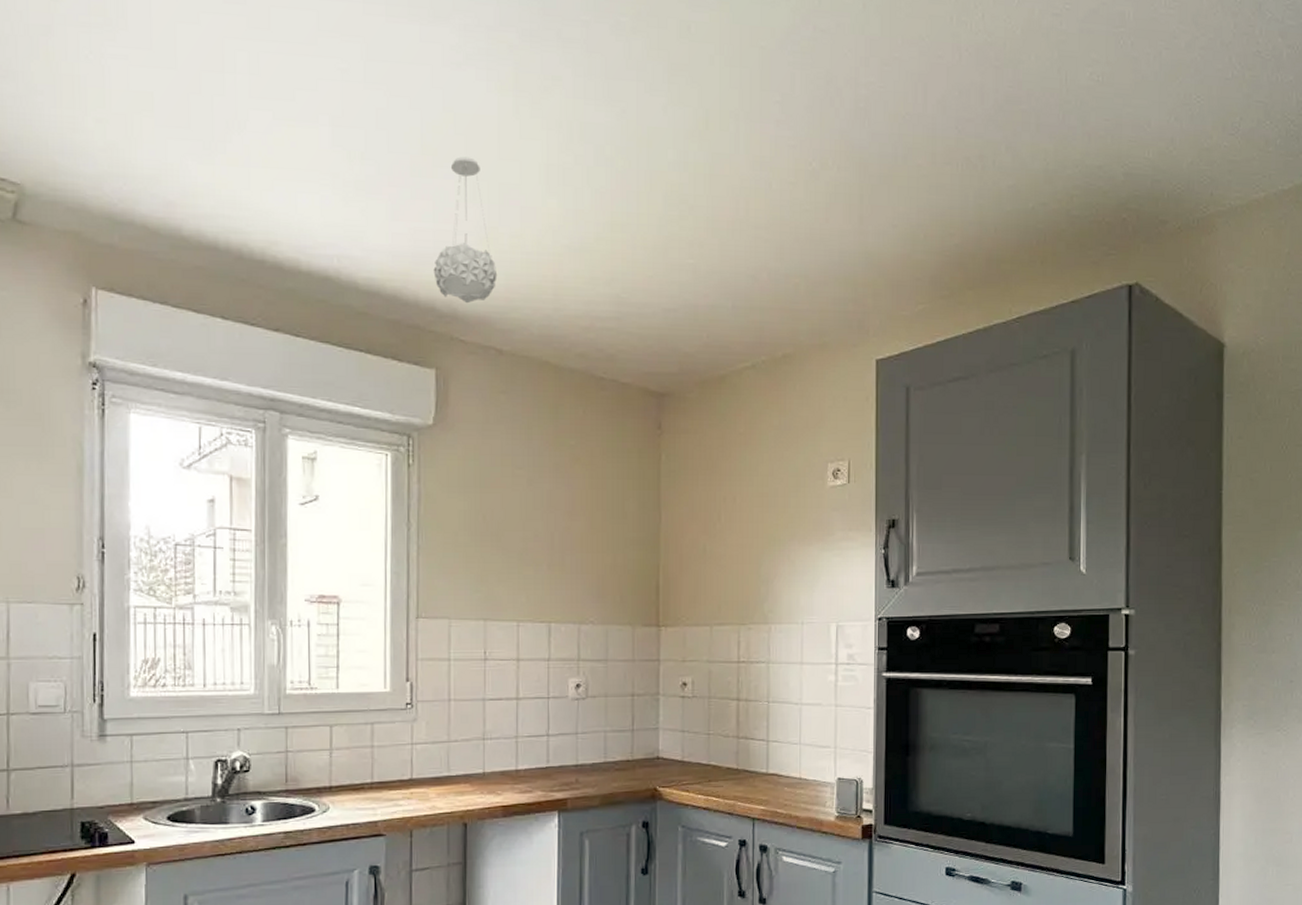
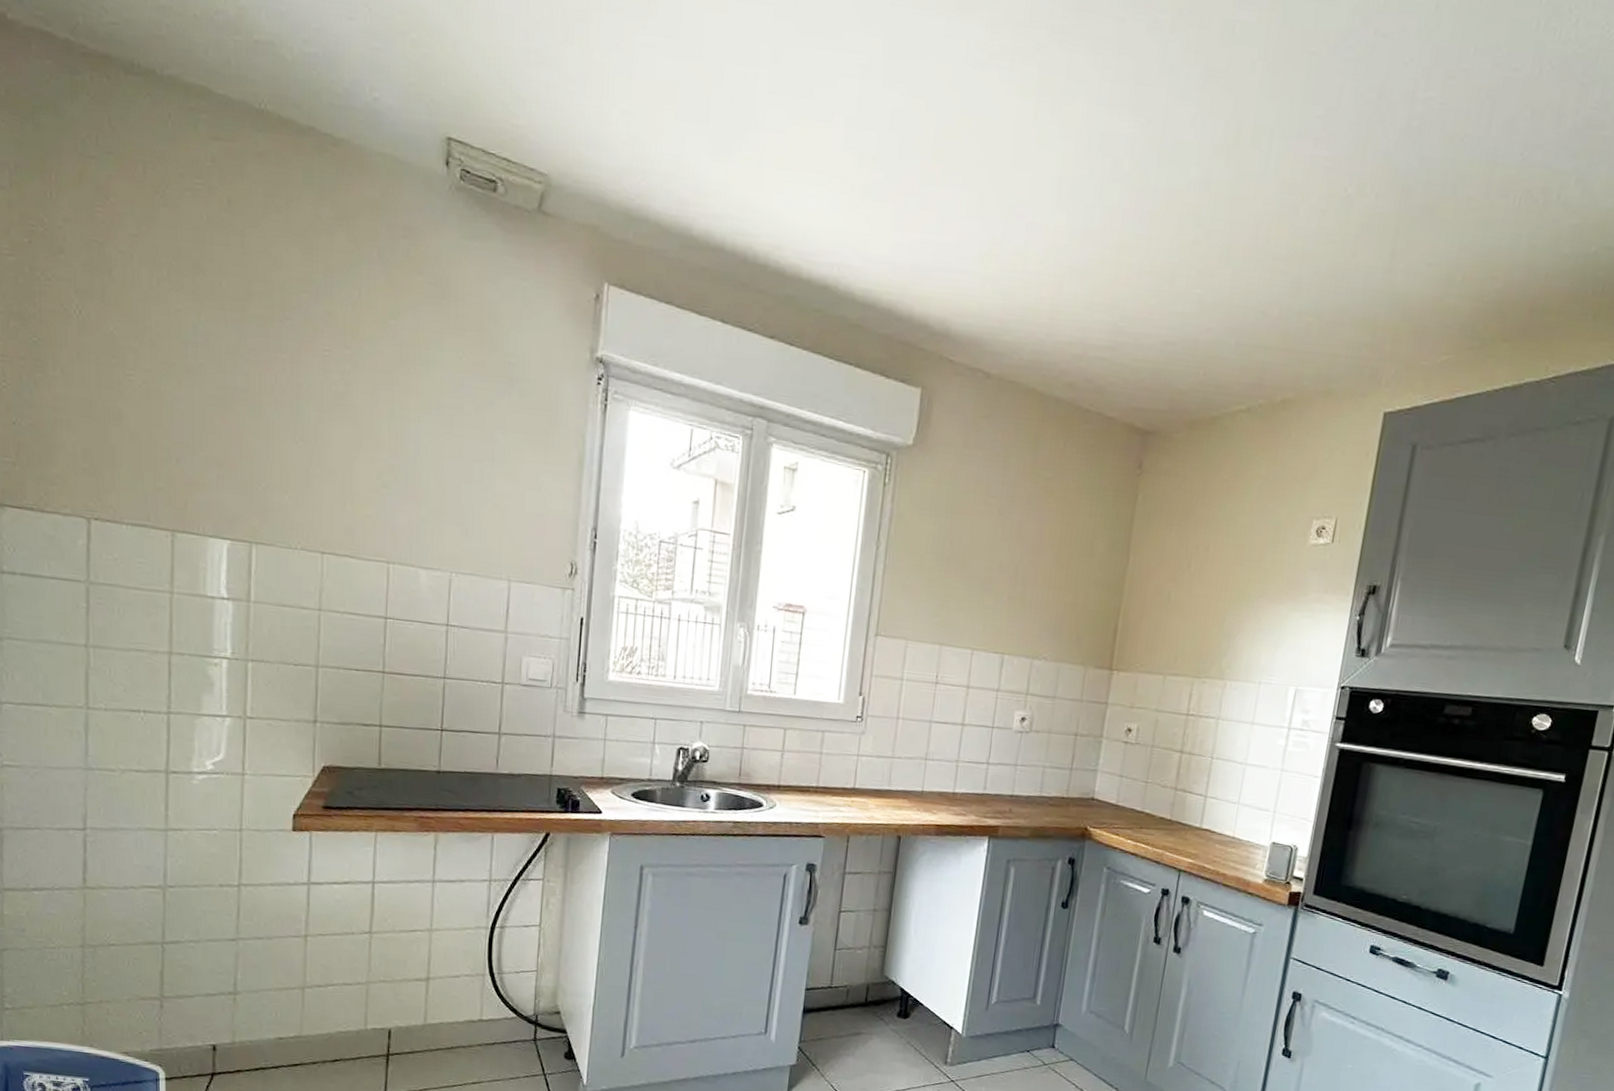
pendant light: present [433,156,498,304] -> none [930,165,995,323]

